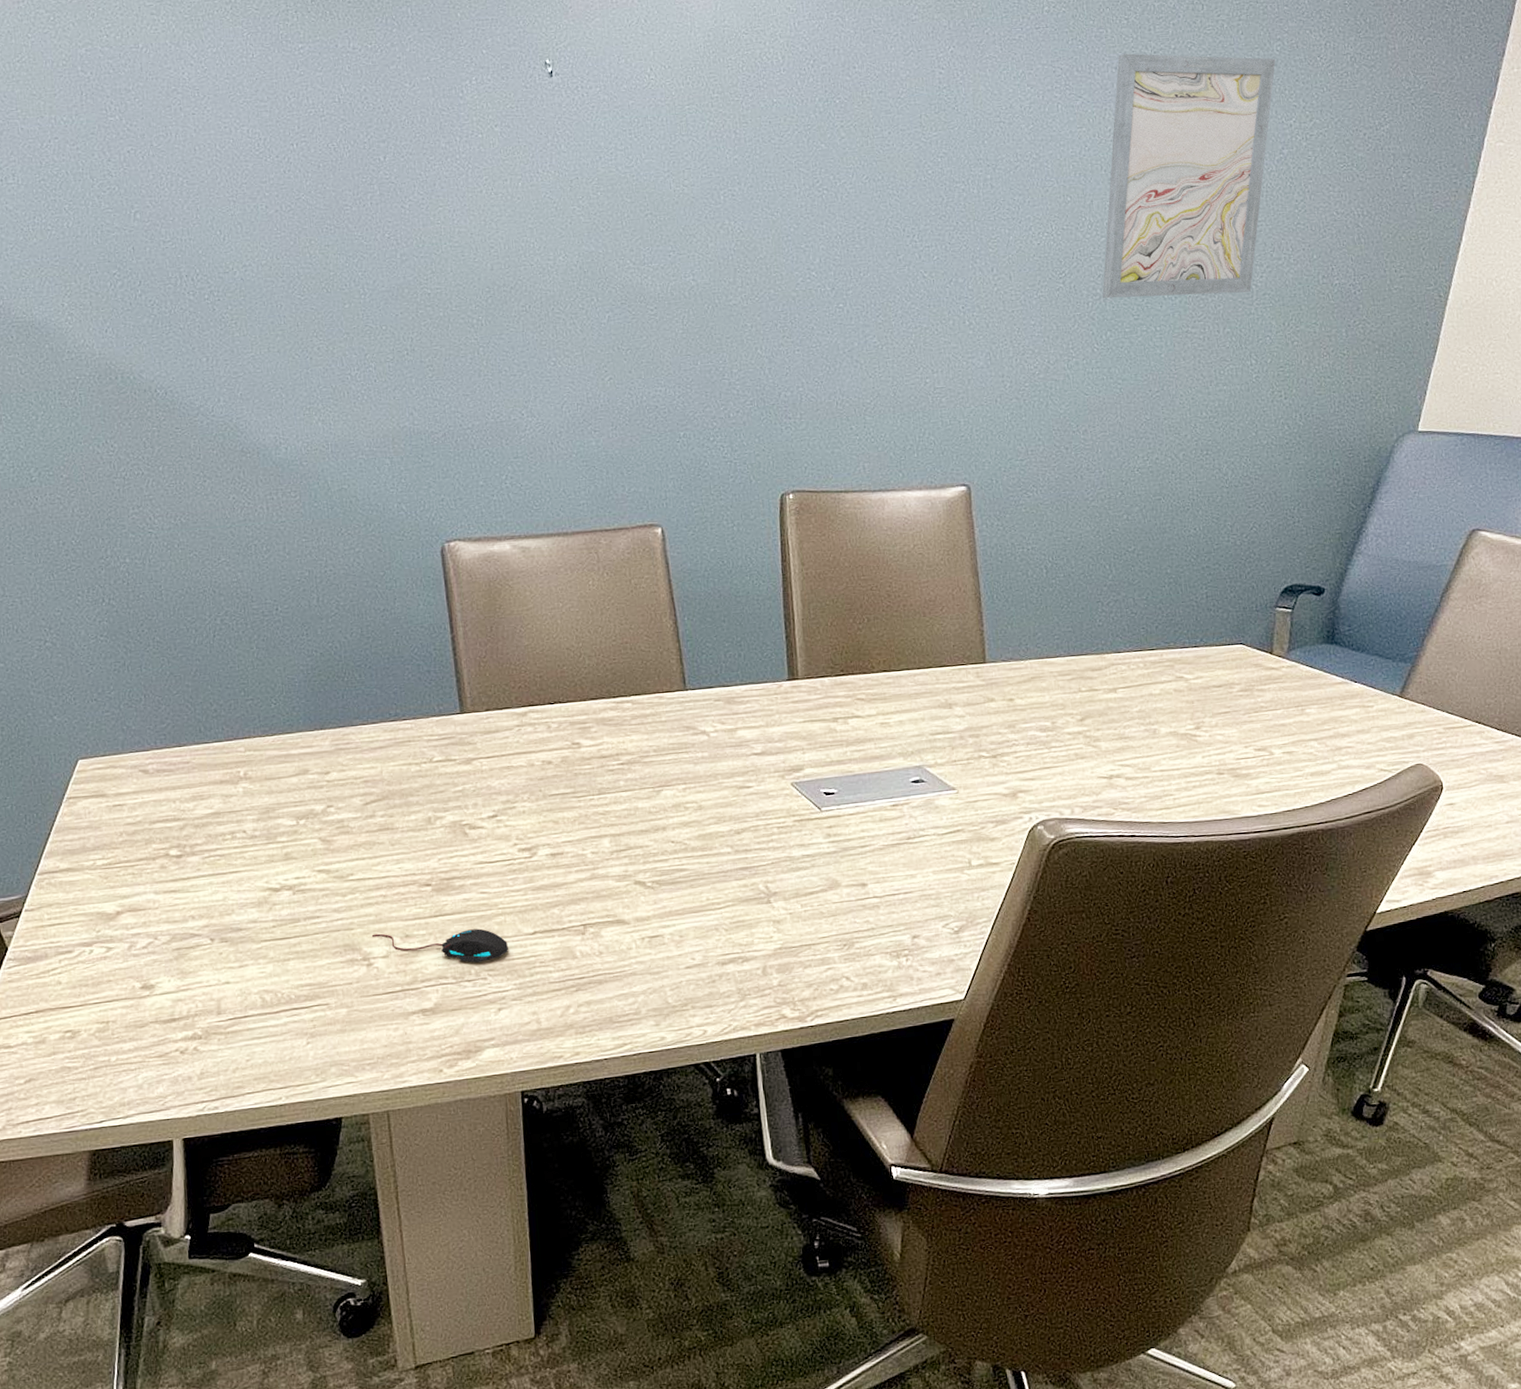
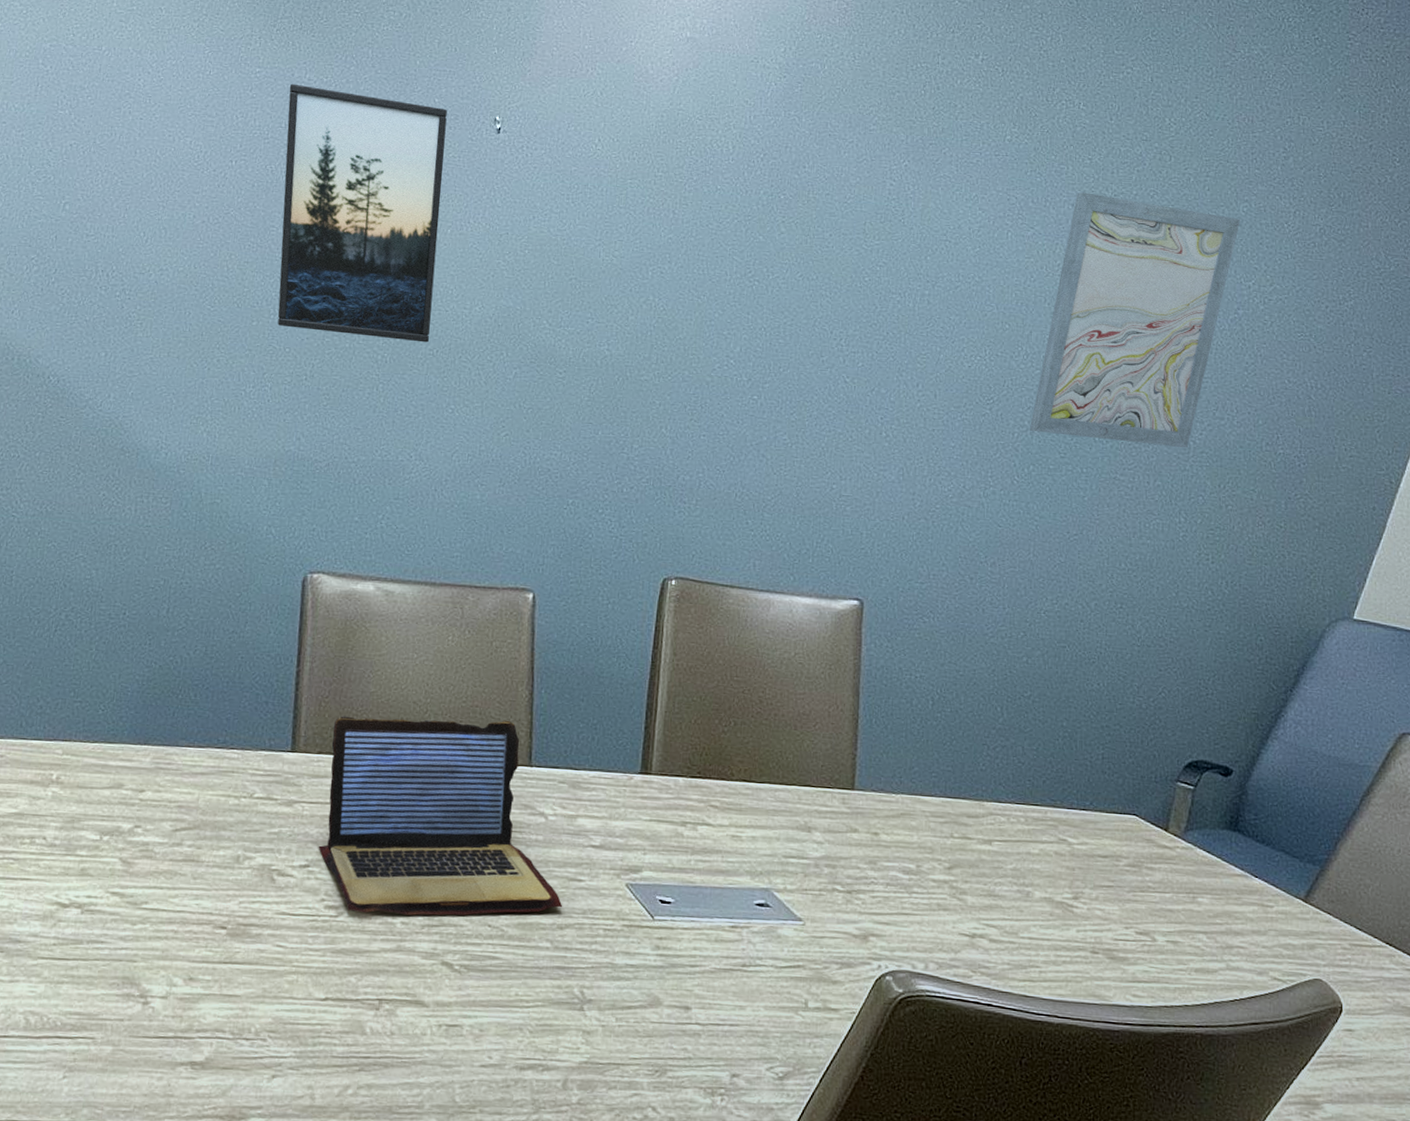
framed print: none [335,55,520,305] -> present [277,83,447,343]
mouse: present [372,928,508,963] -> none [155,970,295,1021]
laptop: none [495,651,737,850] -> present [318,716,563,916]

